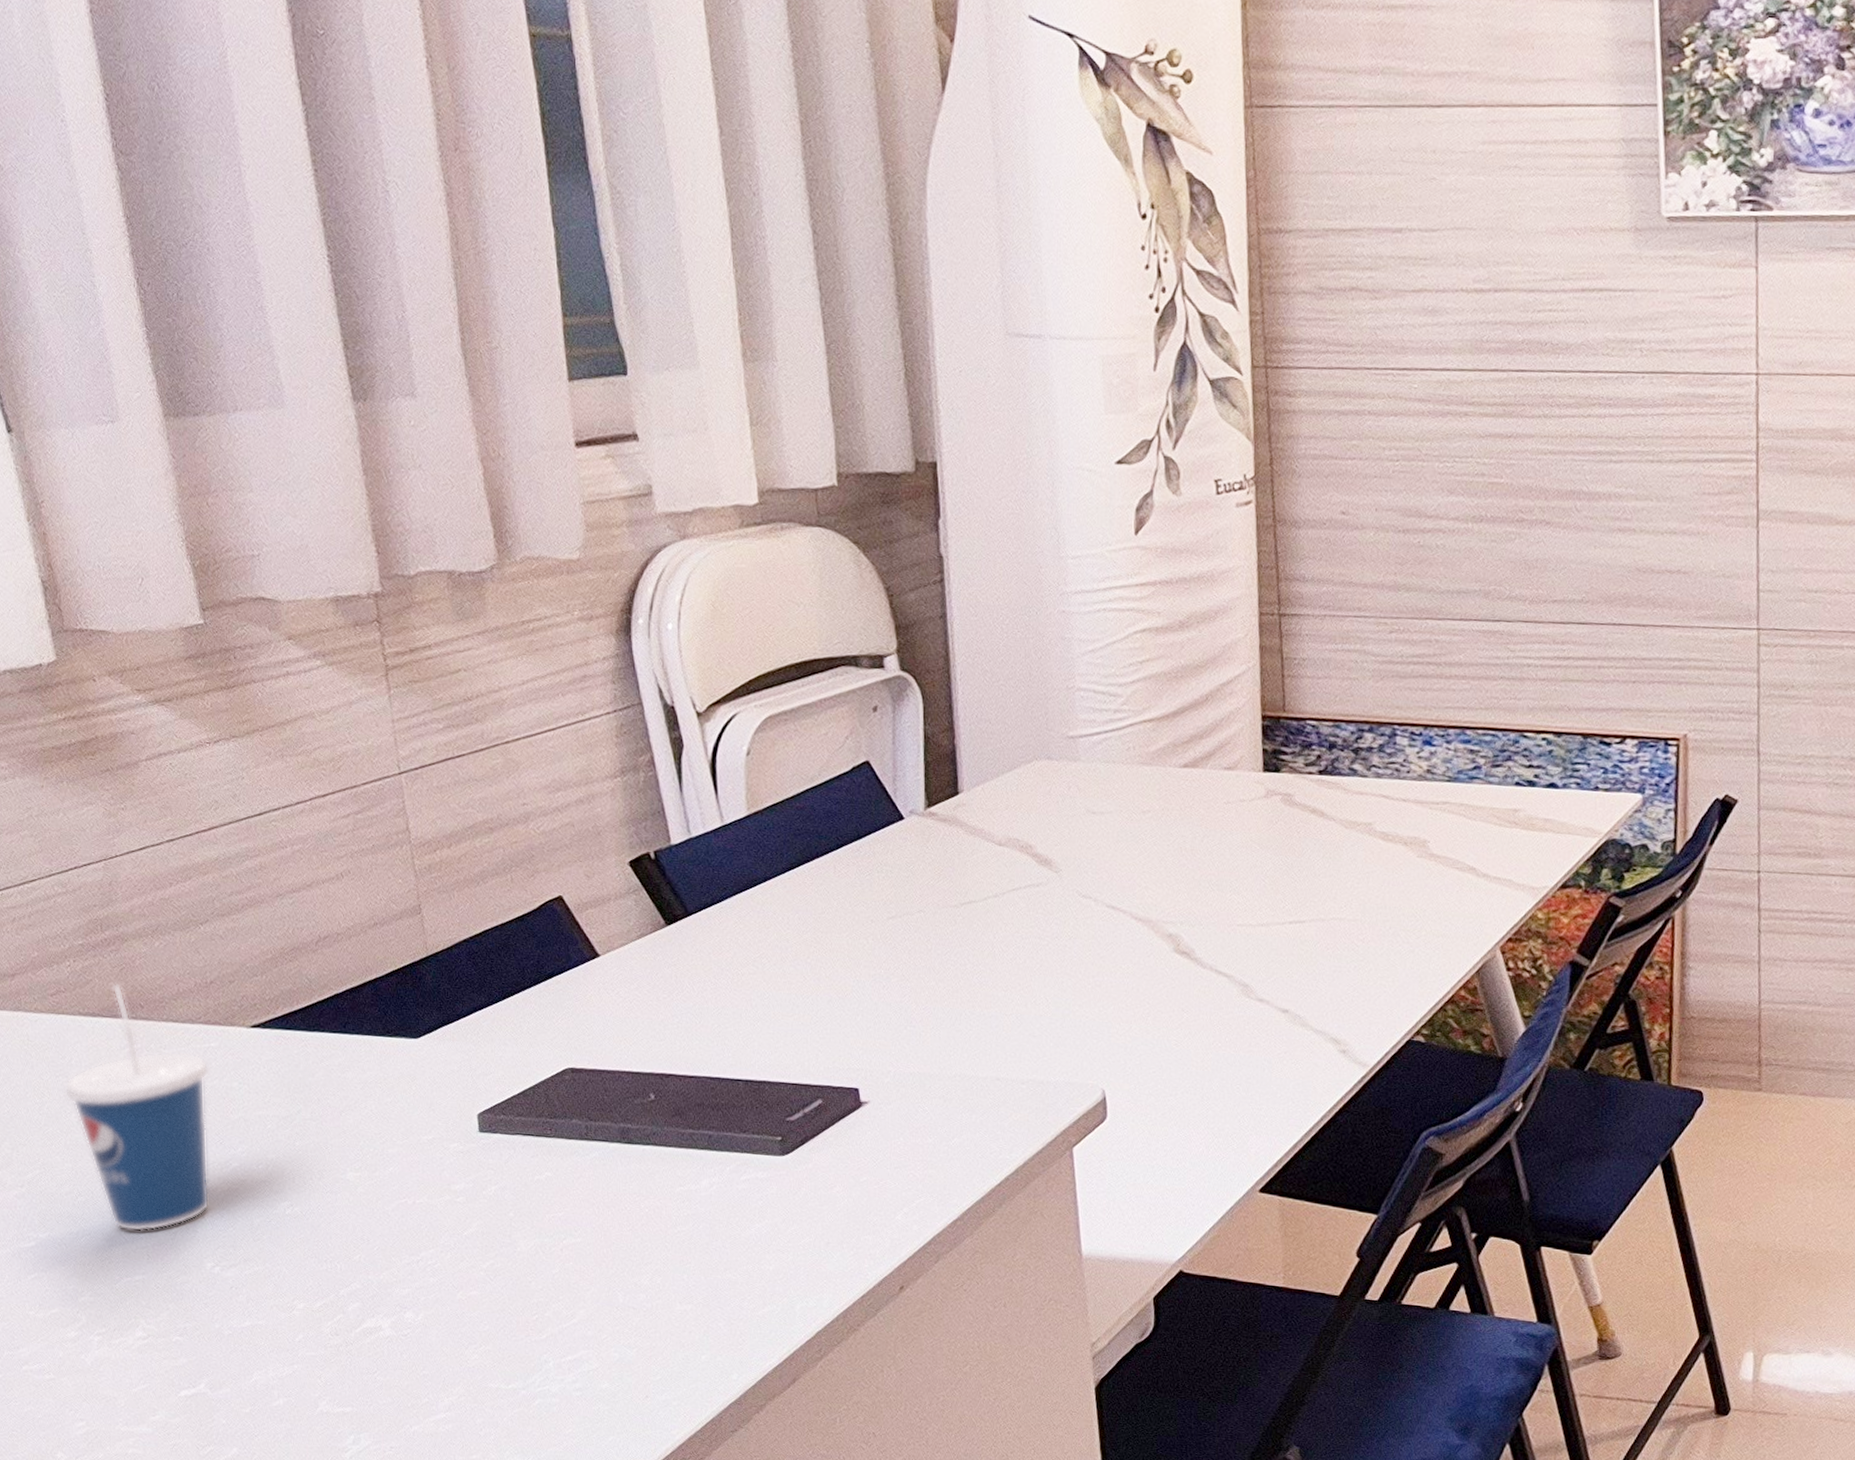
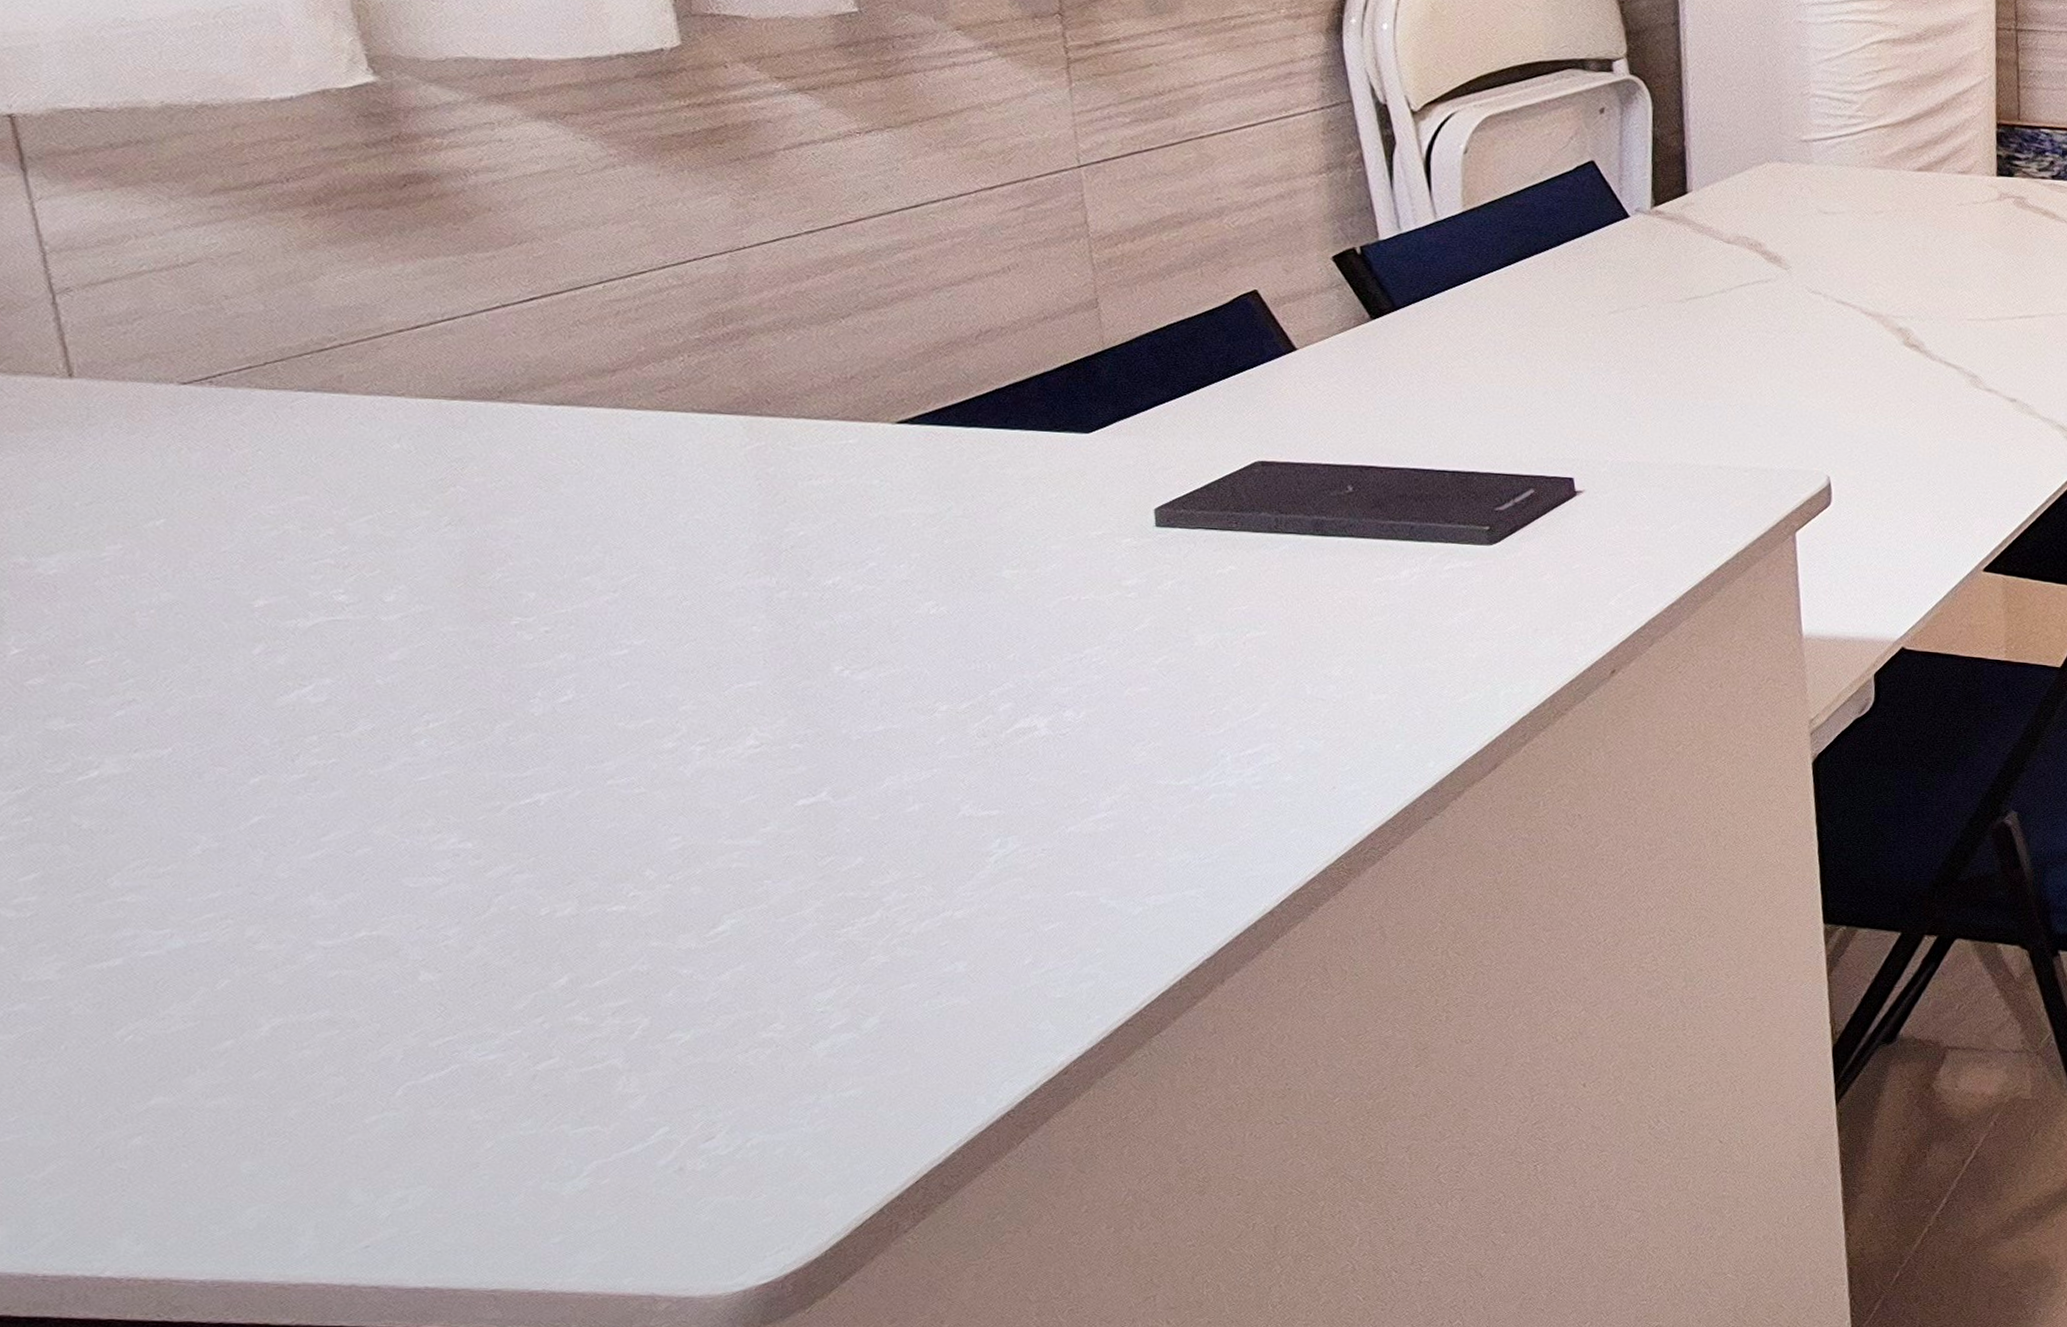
cup: present [64,983,210,1232] -> none [671,379,845,637]

